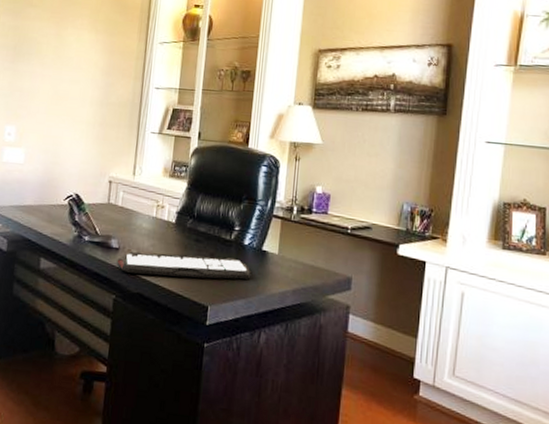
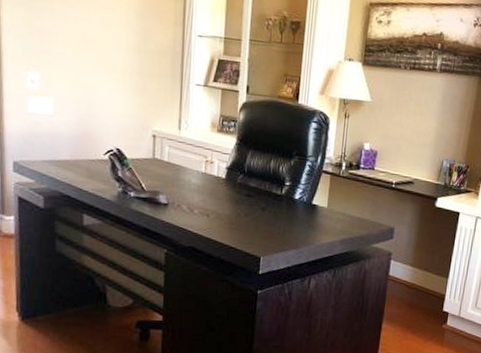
keyboard: present [117,251,251,280] -> none [166,207,302,232]

